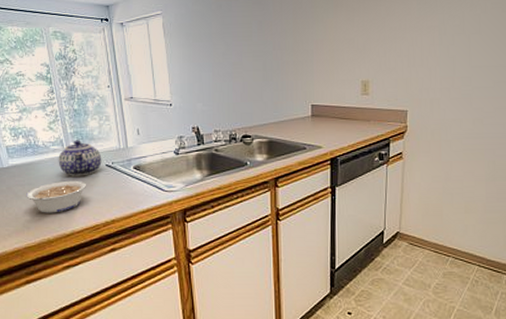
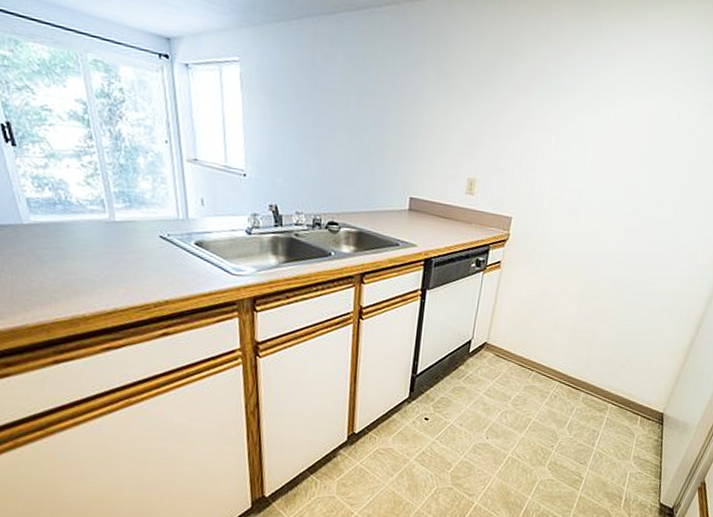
legume: present [25,180,86,213] -> none [53,249,133,286]
teapot: present [58,140,102,176] -> none [97,201,155,246]

